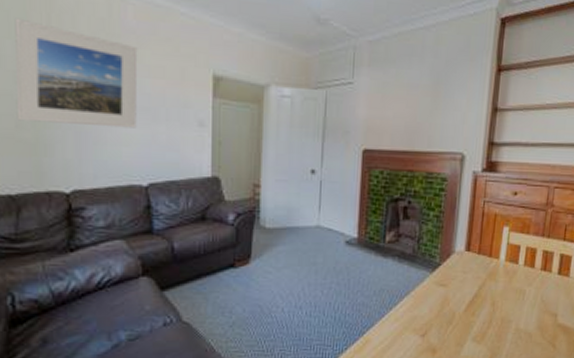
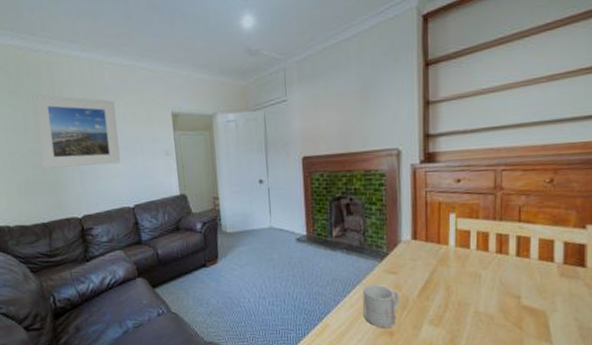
mug: none [408,297,447,344] -> present [363,284,400,328]

